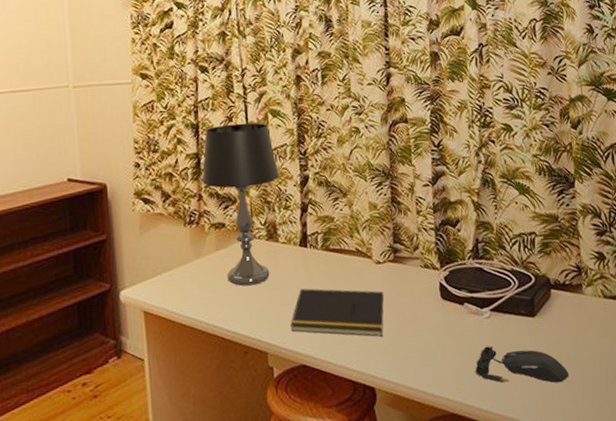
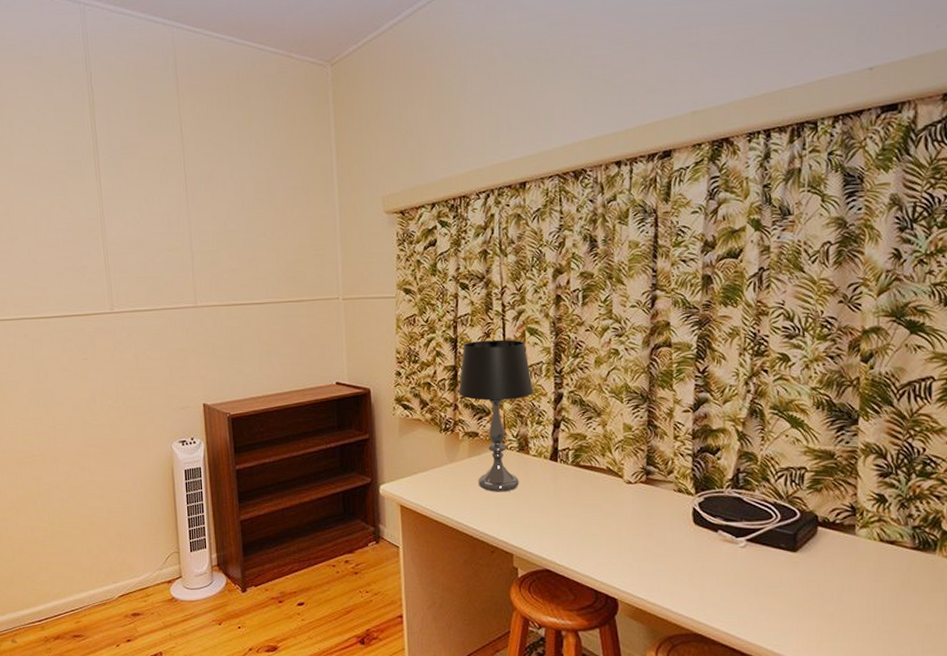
notepad: present [290,288,385,337] -> none [537,499,633,552]
computer mouse: present [475,346,569,383] -> none [724,575,830,620]

